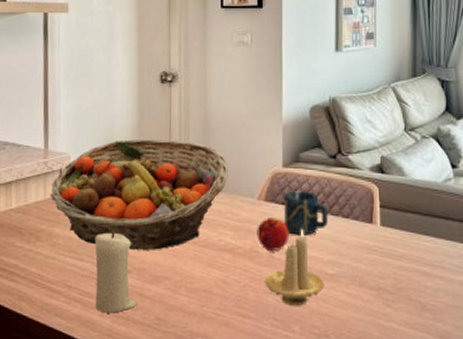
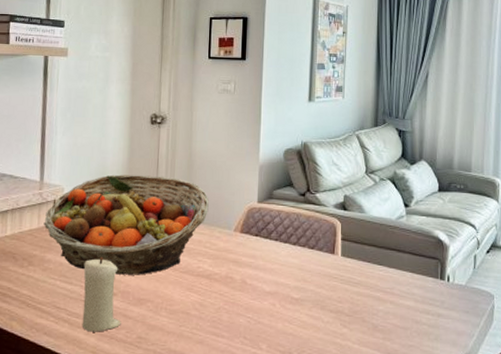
peach: present [257,217,289,251] -> none [232,247,261,277]
candle holder: present [264,228,325,306] -> none [237,257,290,326]
cup: present [284,191,329,235] -> none [257,224,297,264]

